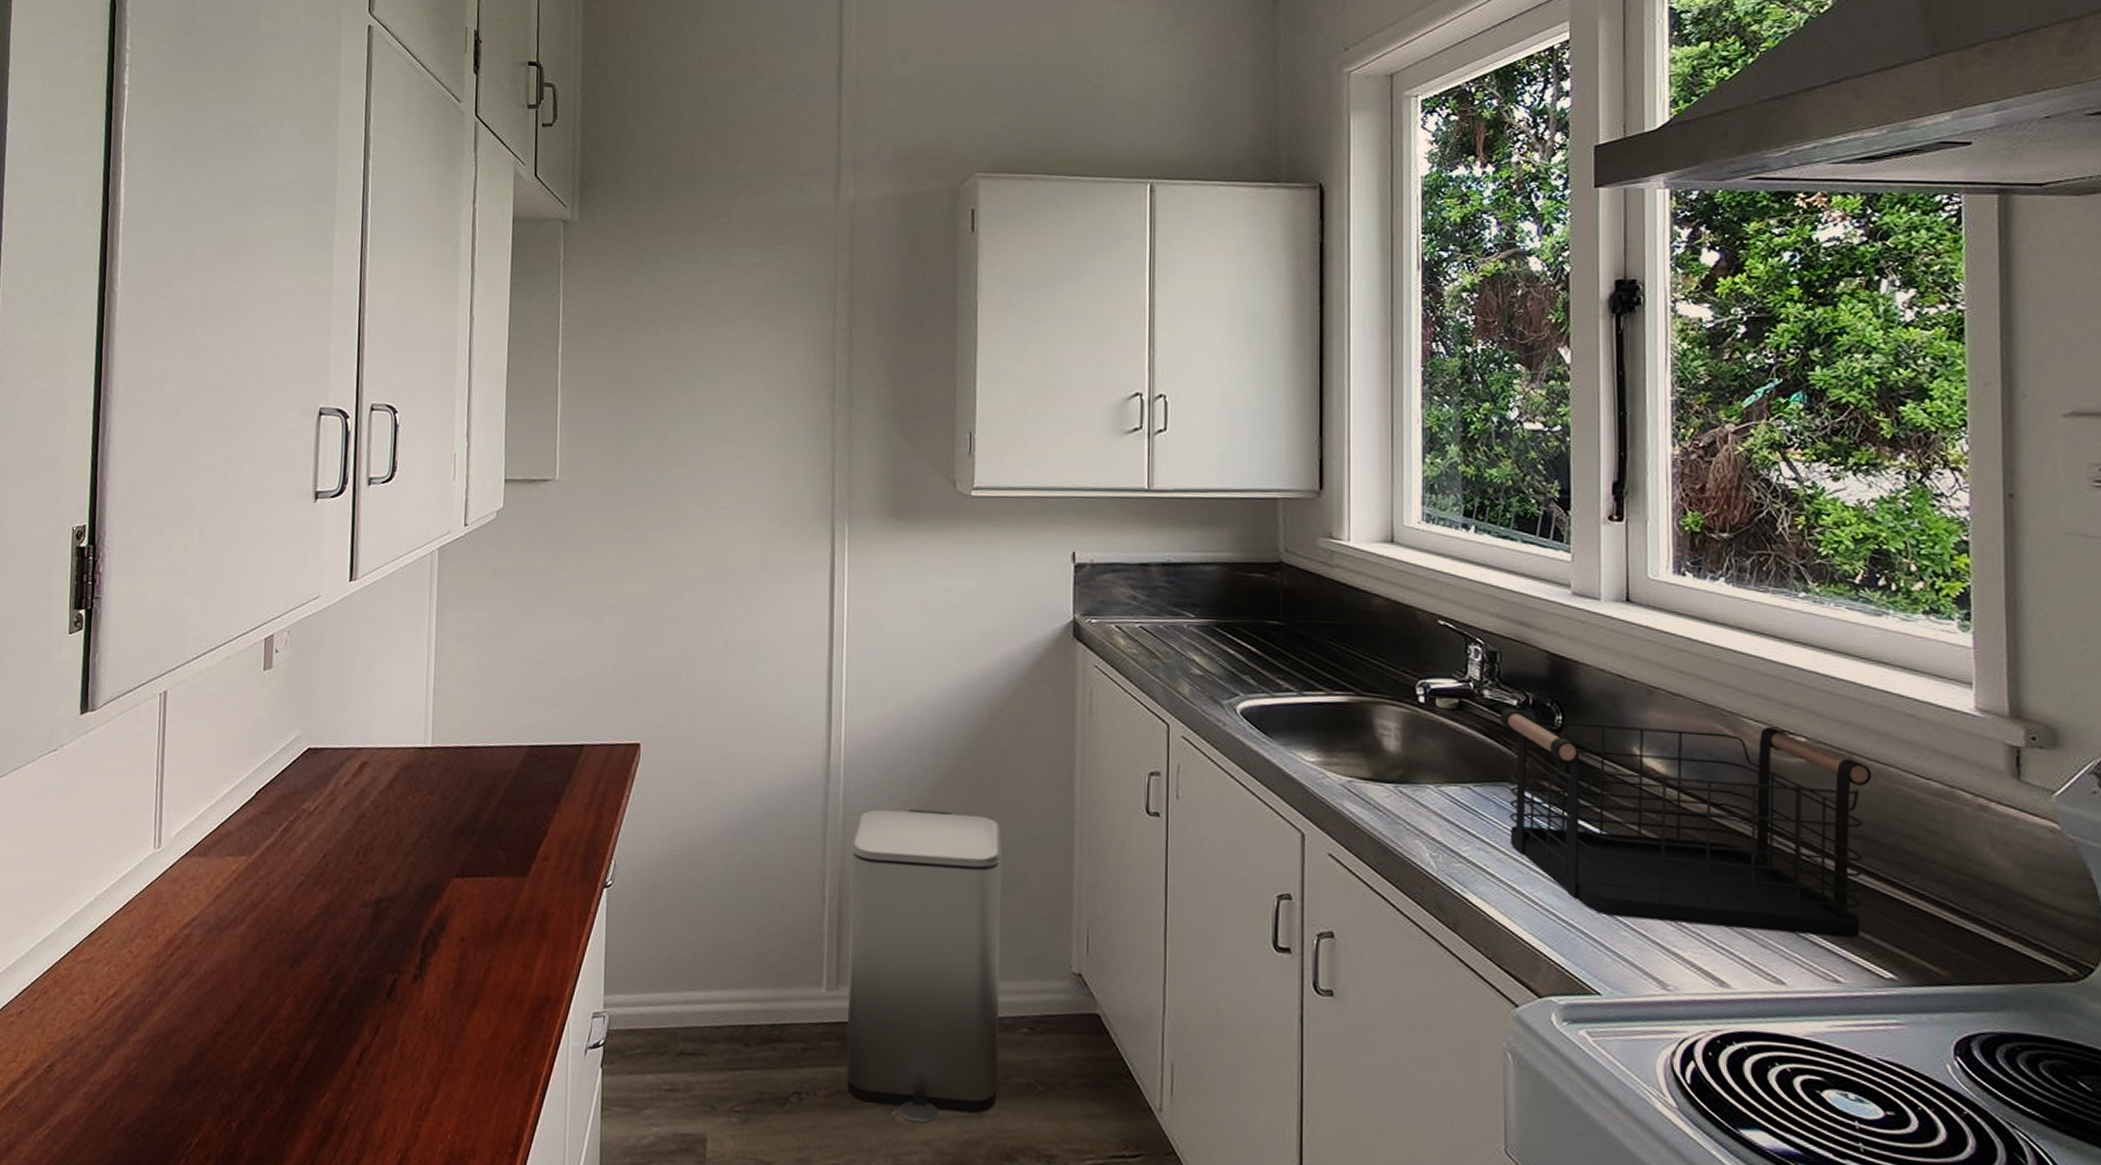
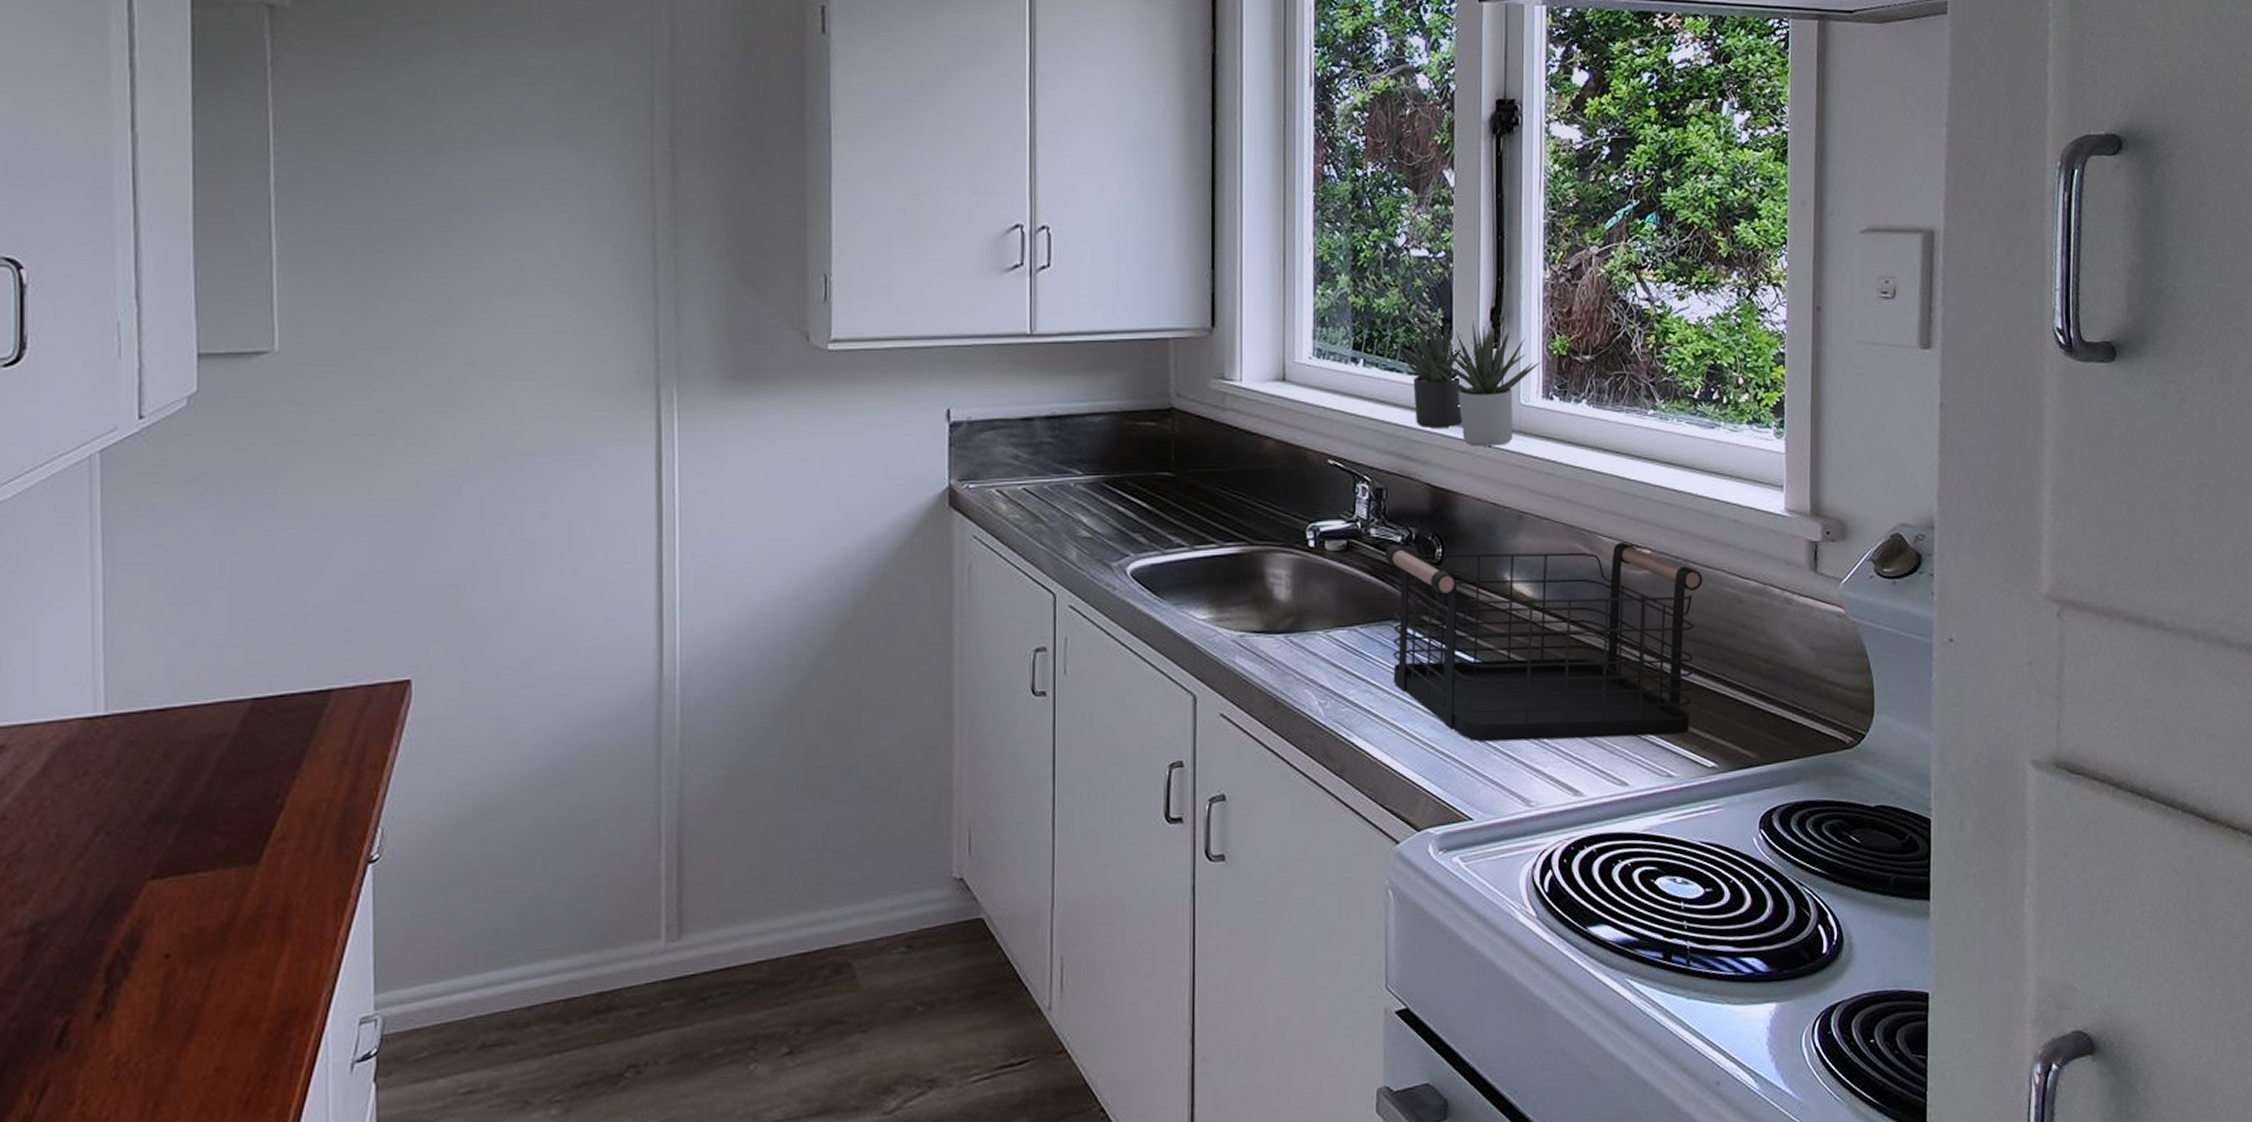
pedal bin: present [846,809,1002,1124] -> none [691,718,873,1074]
succulent plant: none [1507,490,1671,618] -> present [1394,319,1541,446]

